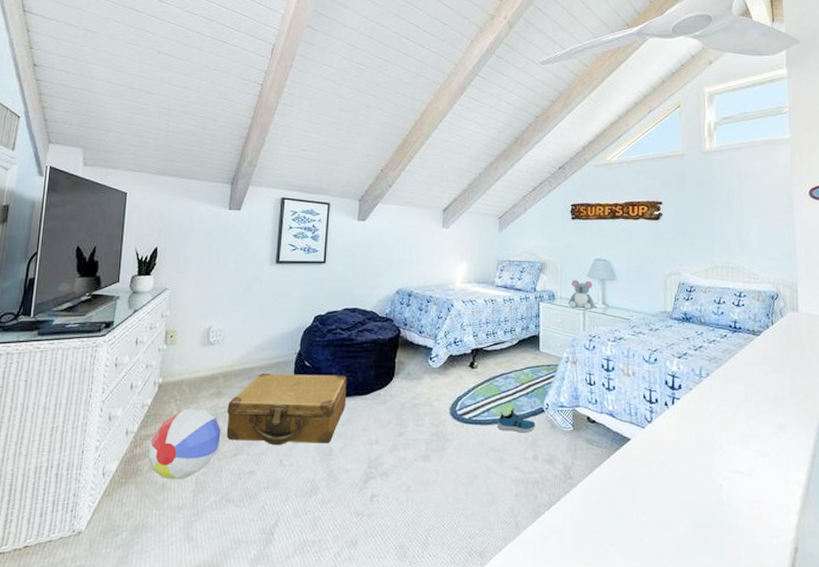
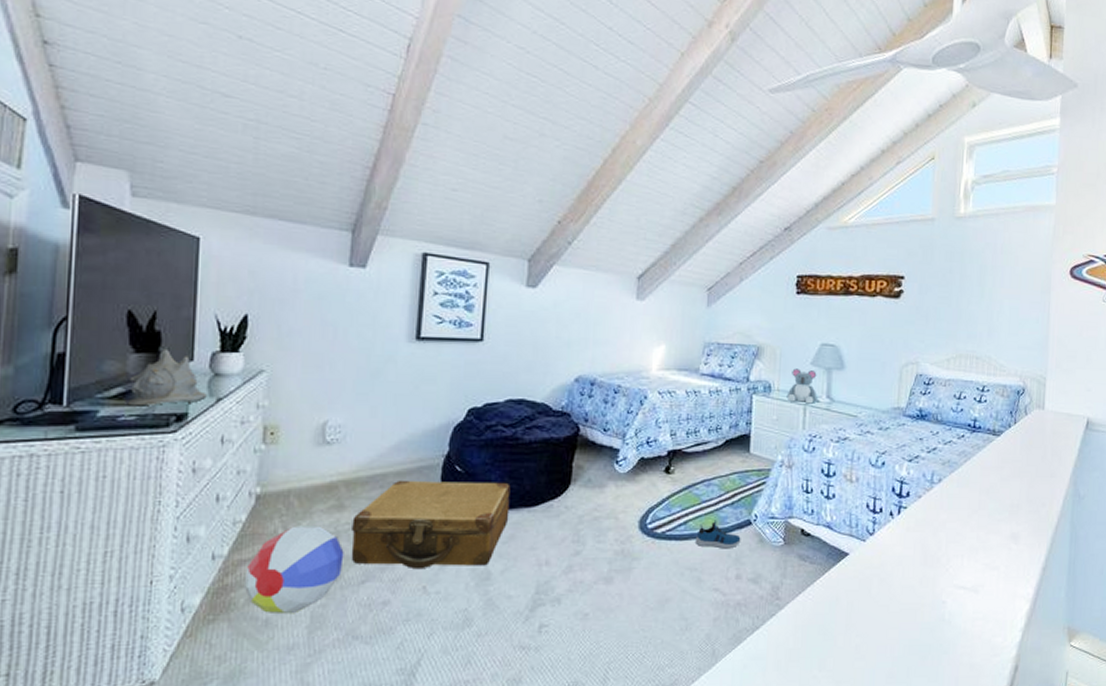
seashell: none [73,273,127,317] -> present [127,348,207,406]

